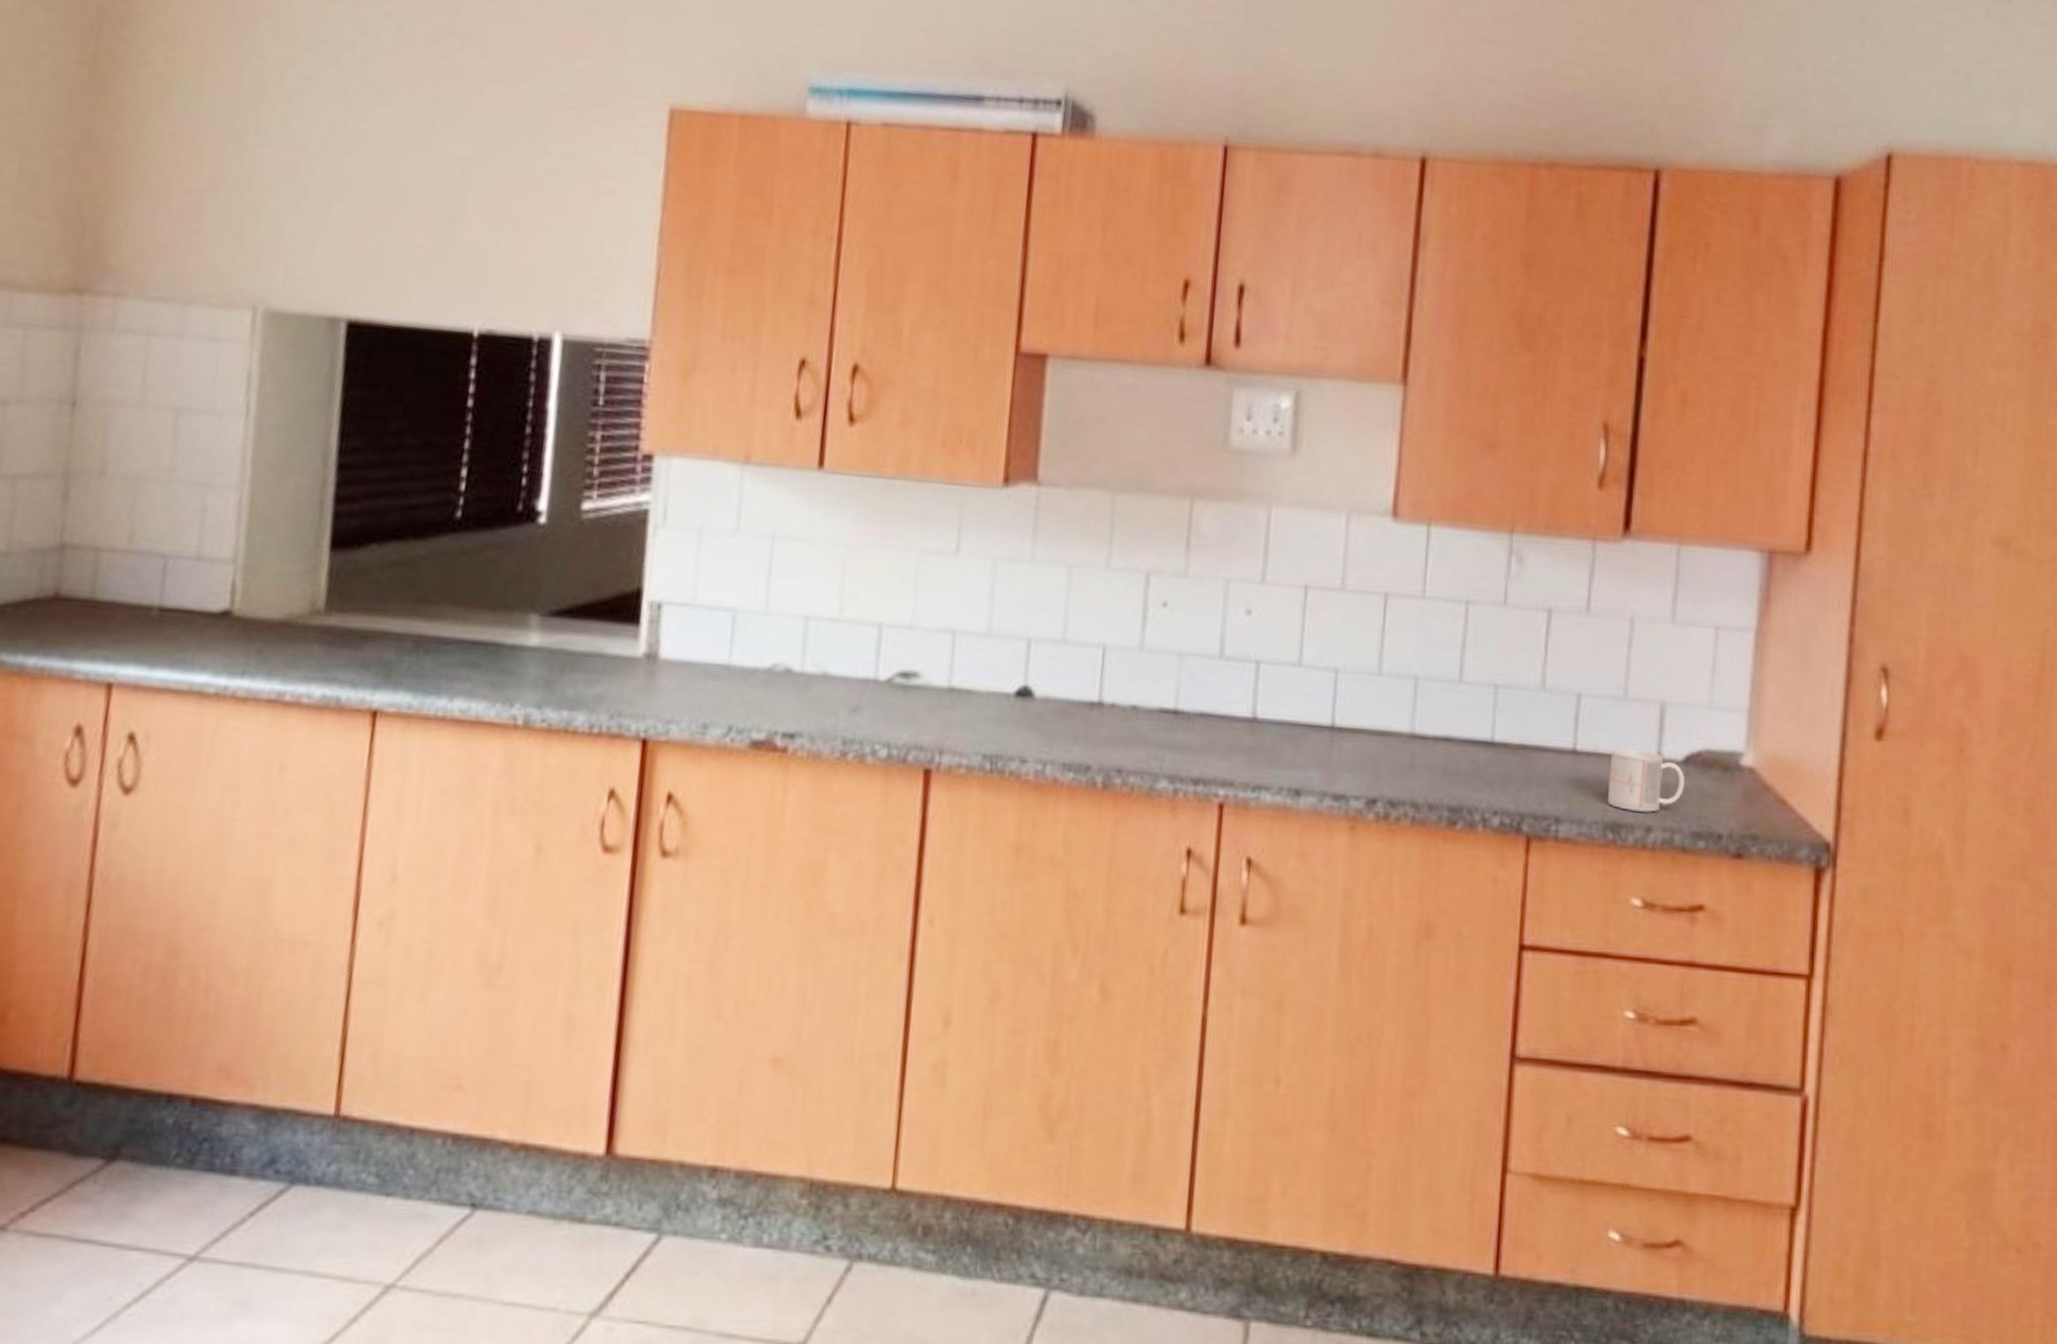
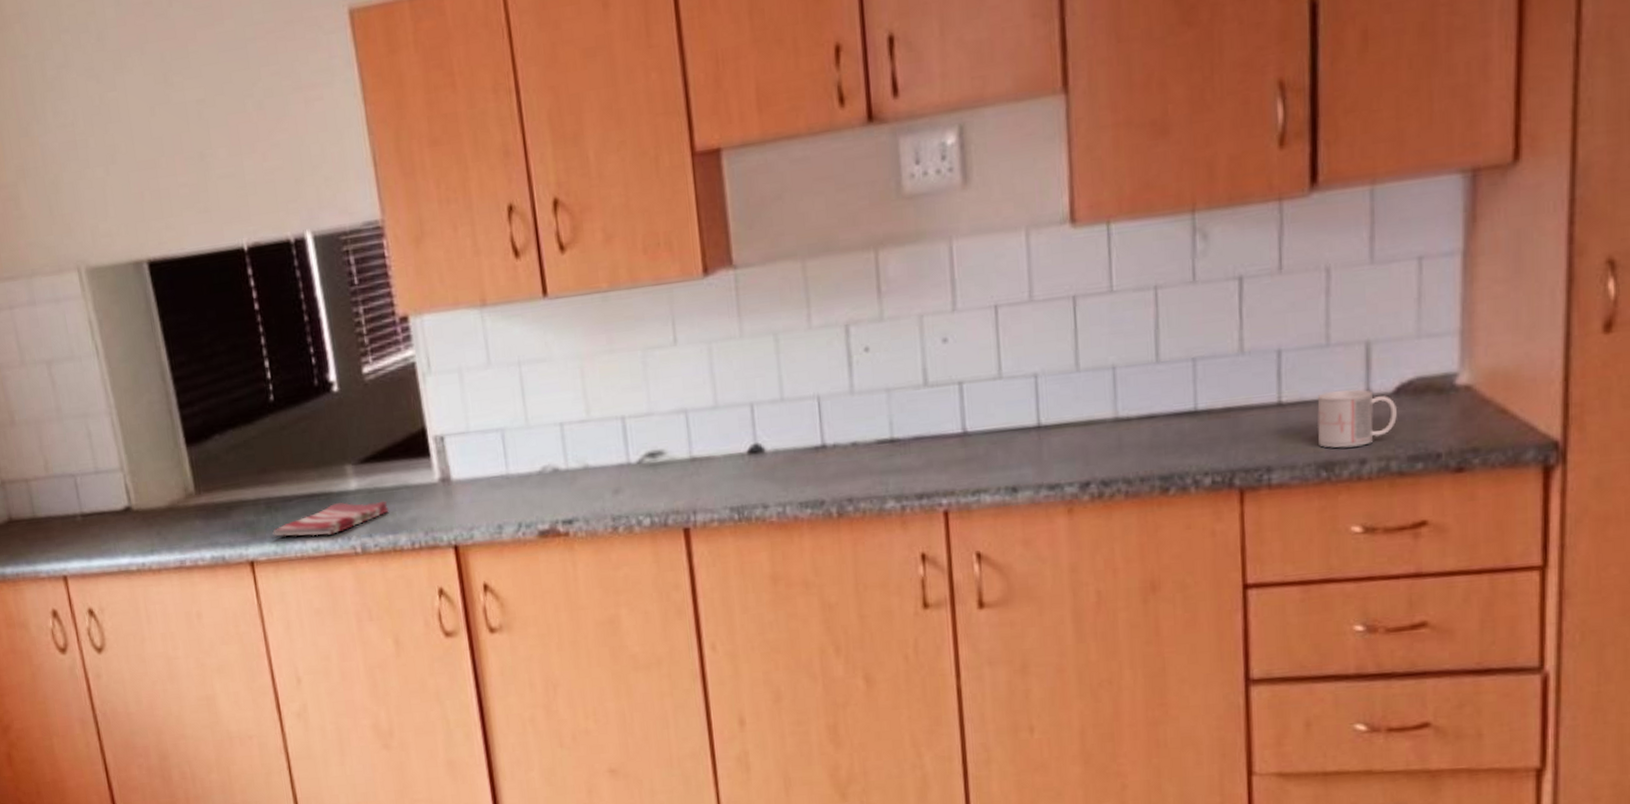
dish towel: none [413,658,572,696] -> present [272,500,389,537]

